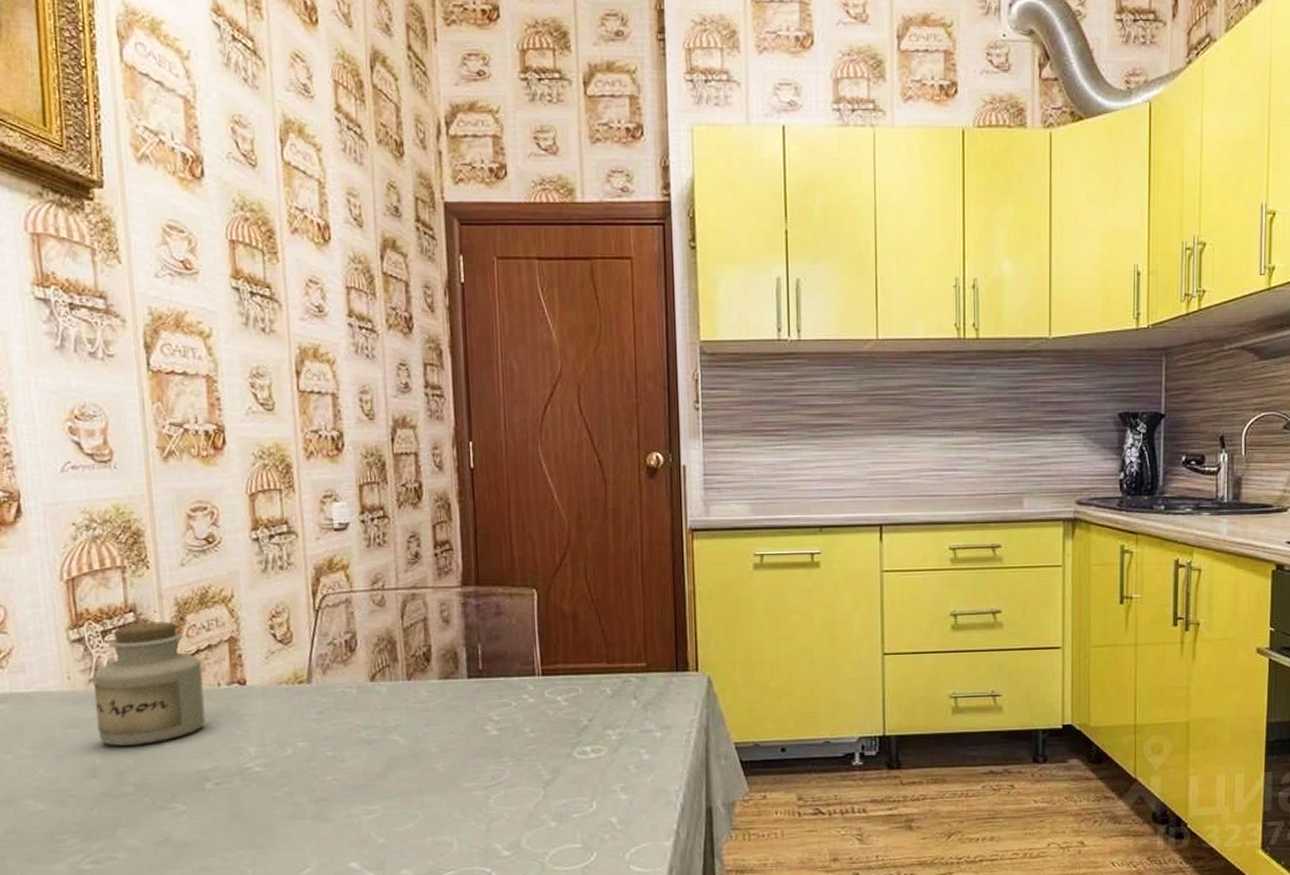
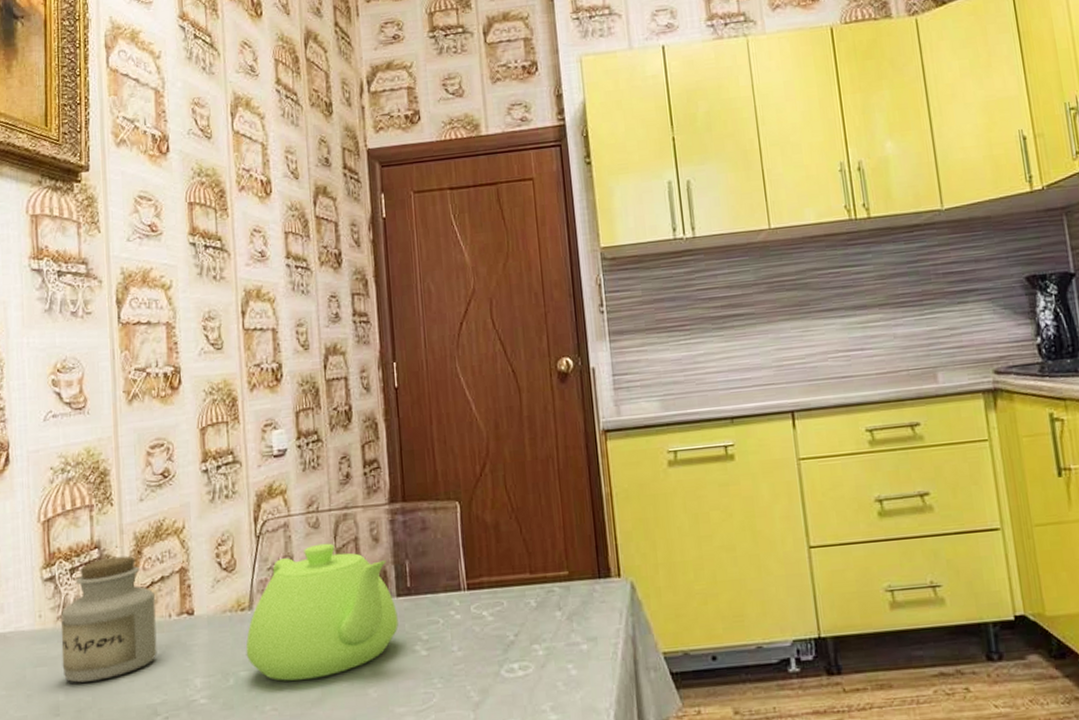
teapot: none [304,621,469,753] -> present [245,543,398,681]

